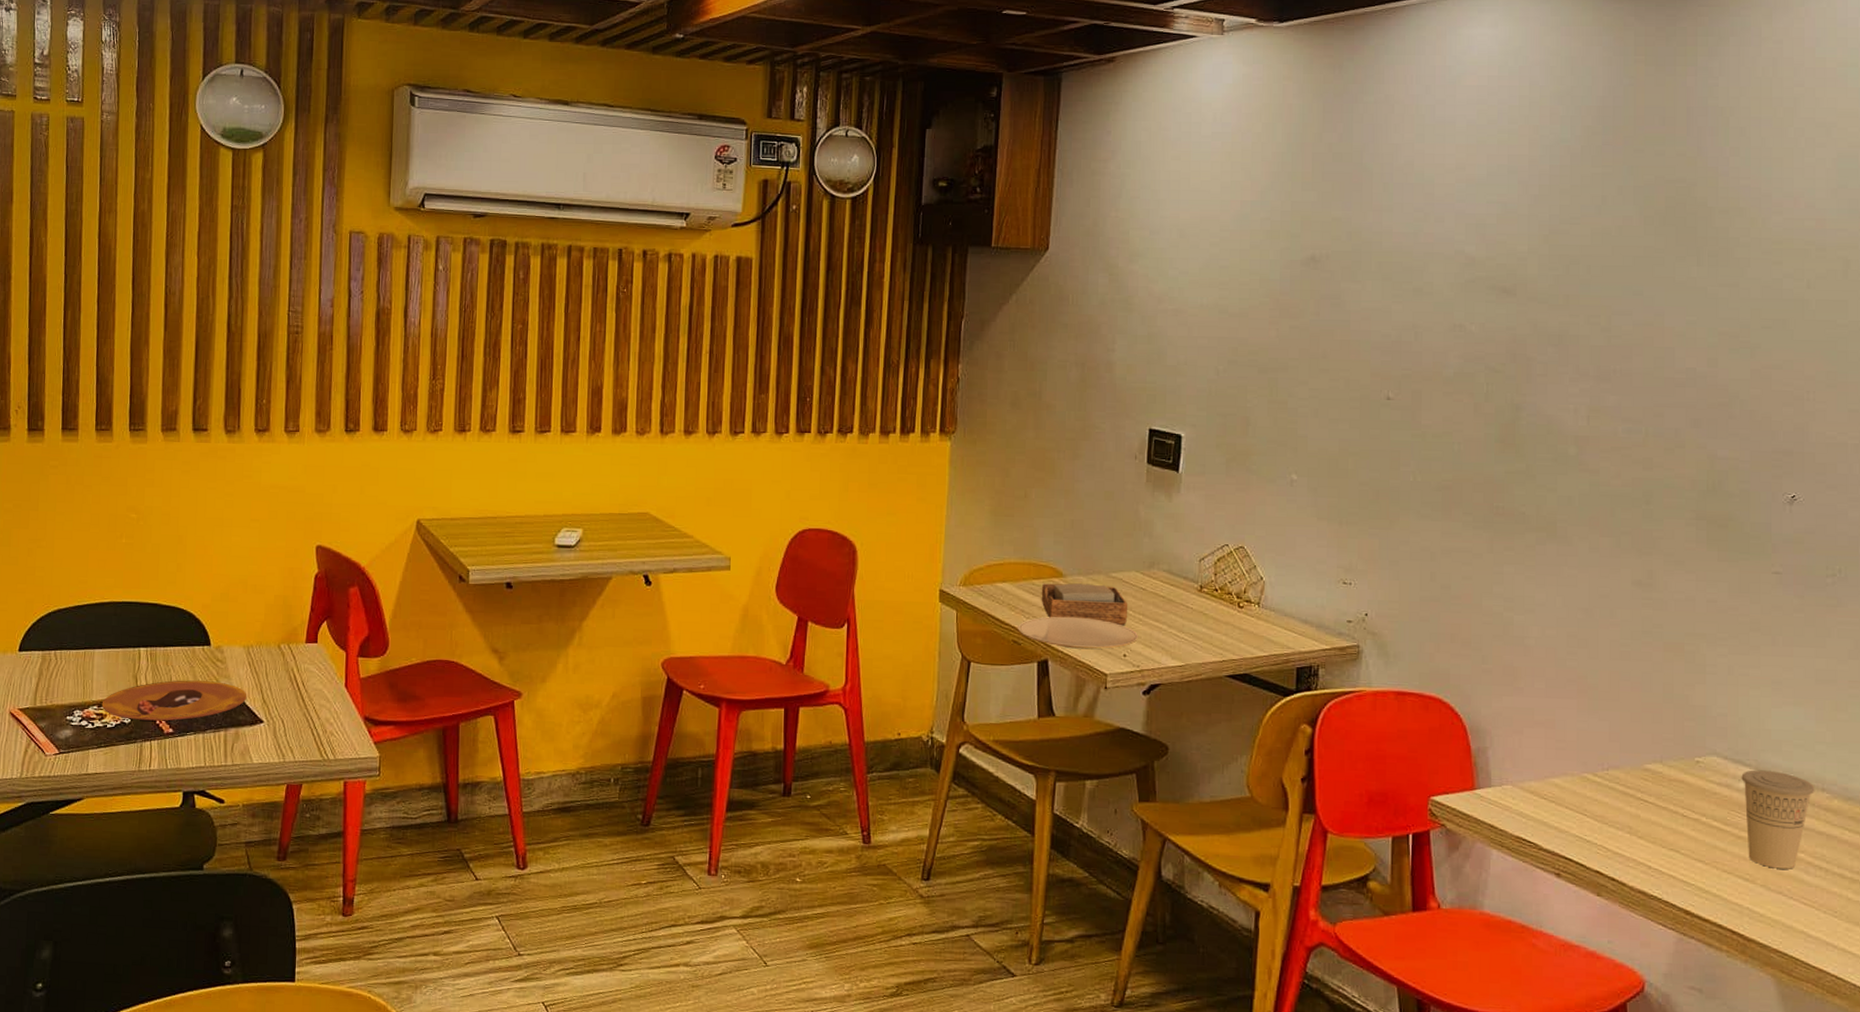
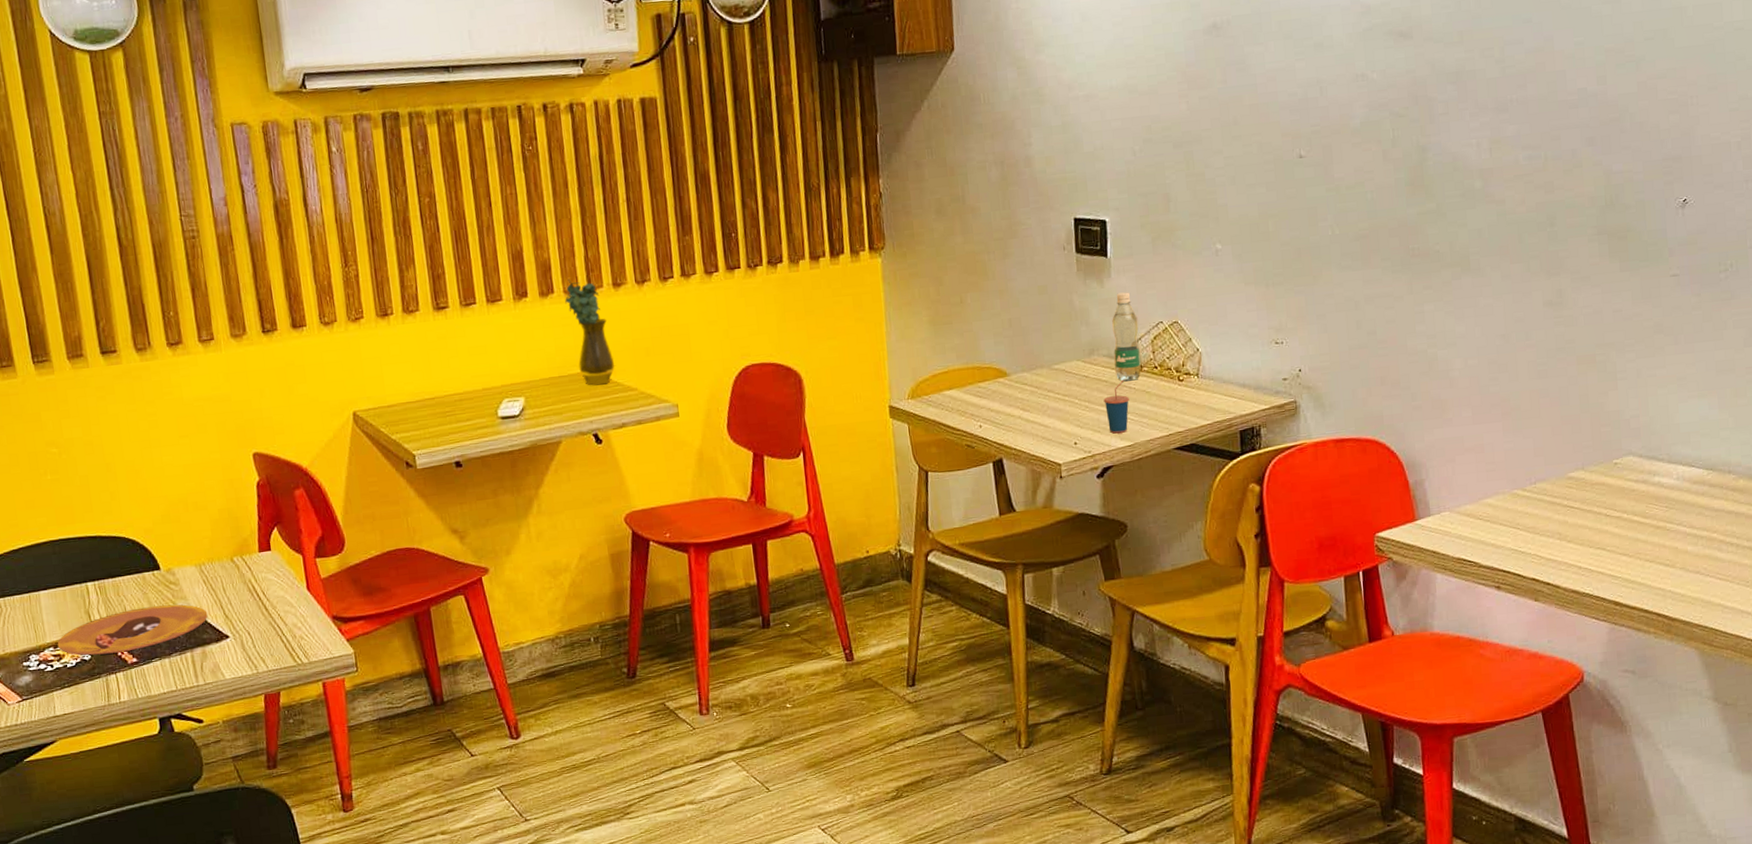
vase: none [636,420,674,528] -> present [565,278,615,386]
plate: present [1018,616,1139,650] -> none [969,412,1087,445]
napkin holder: present [1041,583,1128,626] -> none [987,377,1075,418]
cup: none [1158,597,1185,652] -> present [1103,379,1129,434]
bottle: none [1174,509,1203,600] -> present [1112,292,1141,382]
cup: present [1741,770,1815,869] -> none [1656,461,1722,551]

